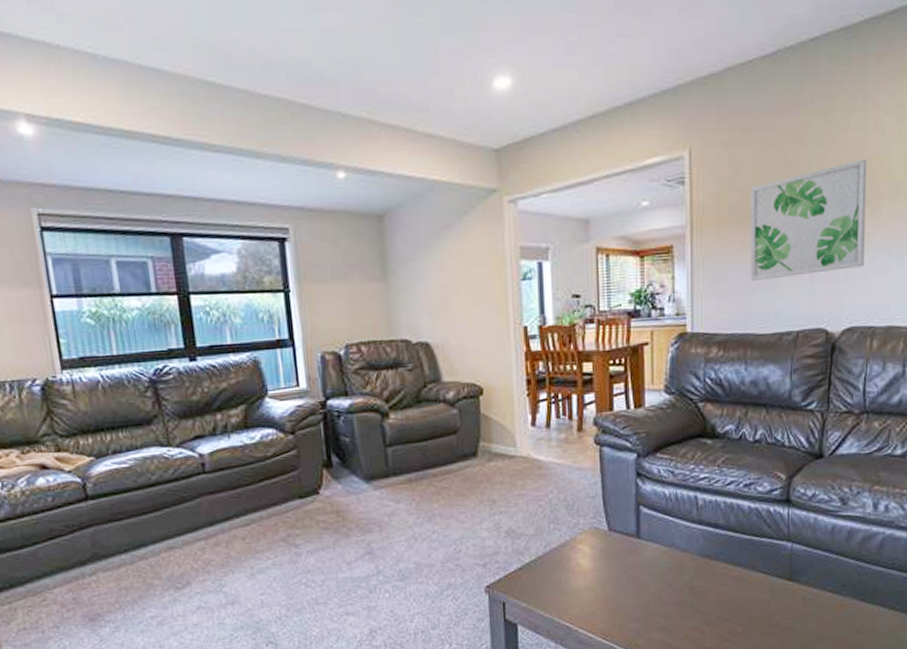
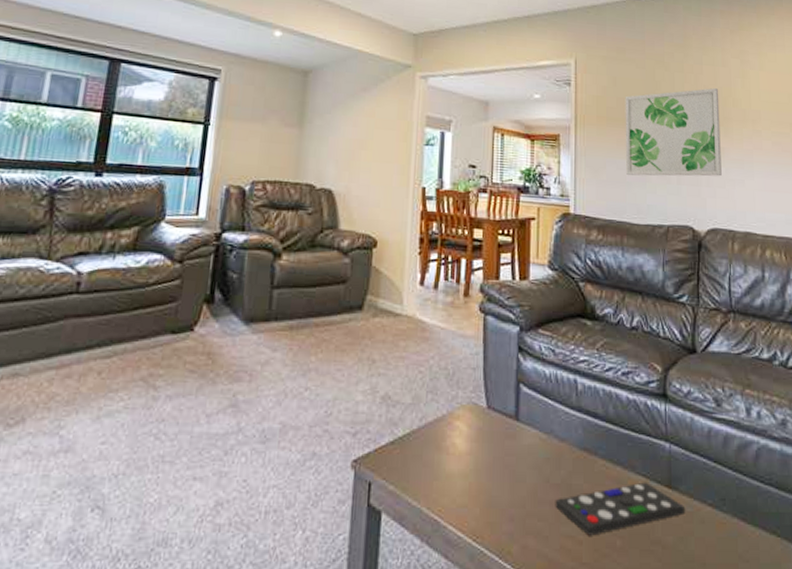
remote control: none [678,578,805,626] -> present [555,482,686,536]

